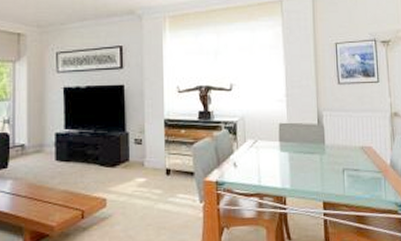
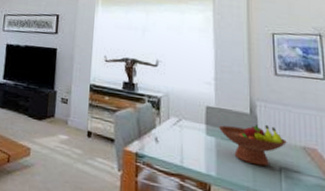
fruit bowl: none [290,131,348,171] -> present [218,124,287,167]

